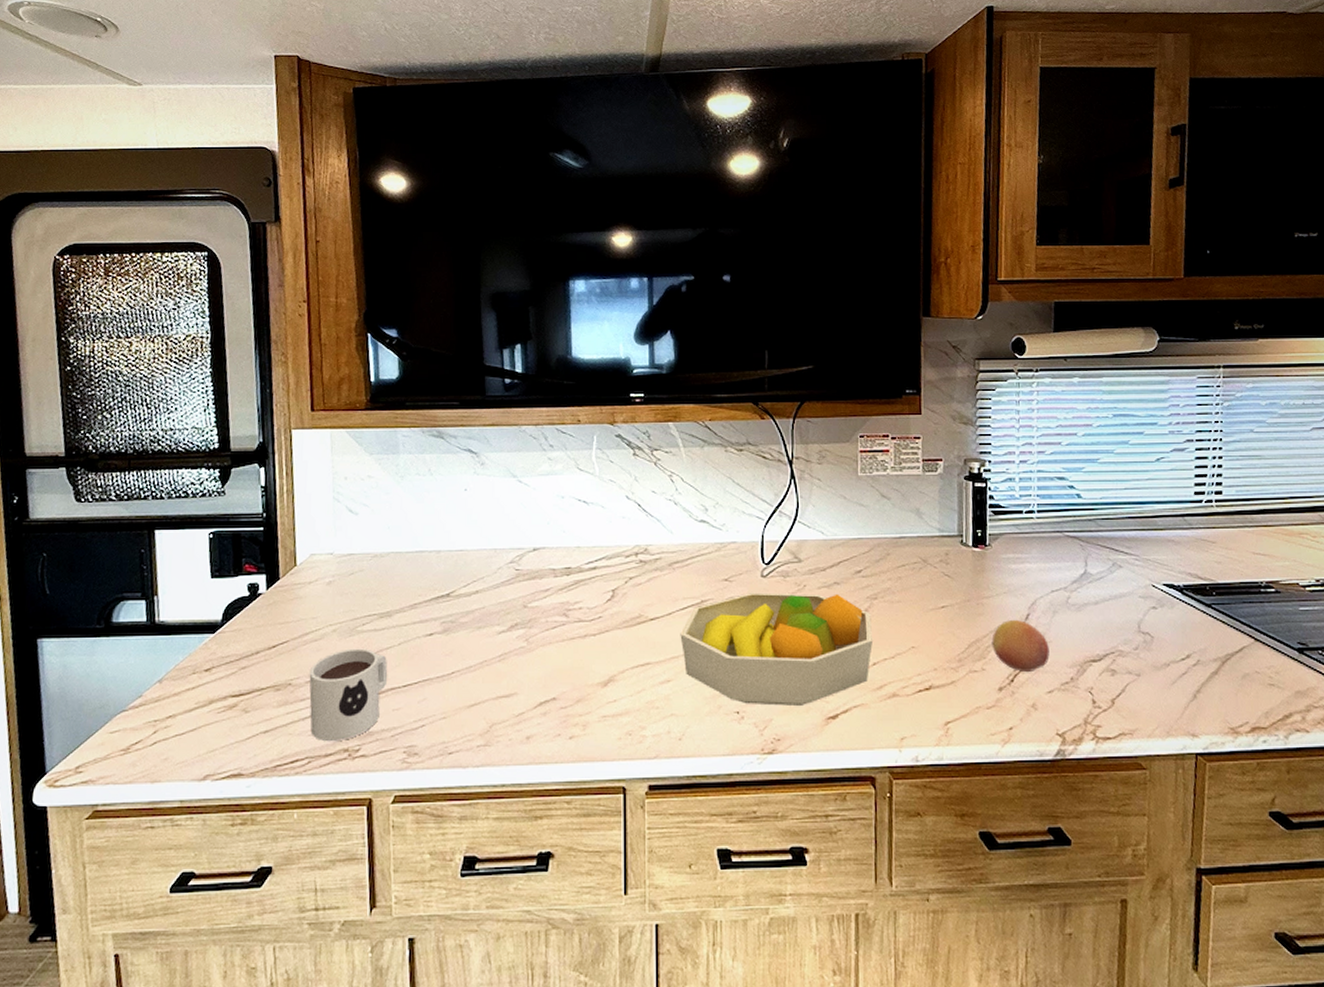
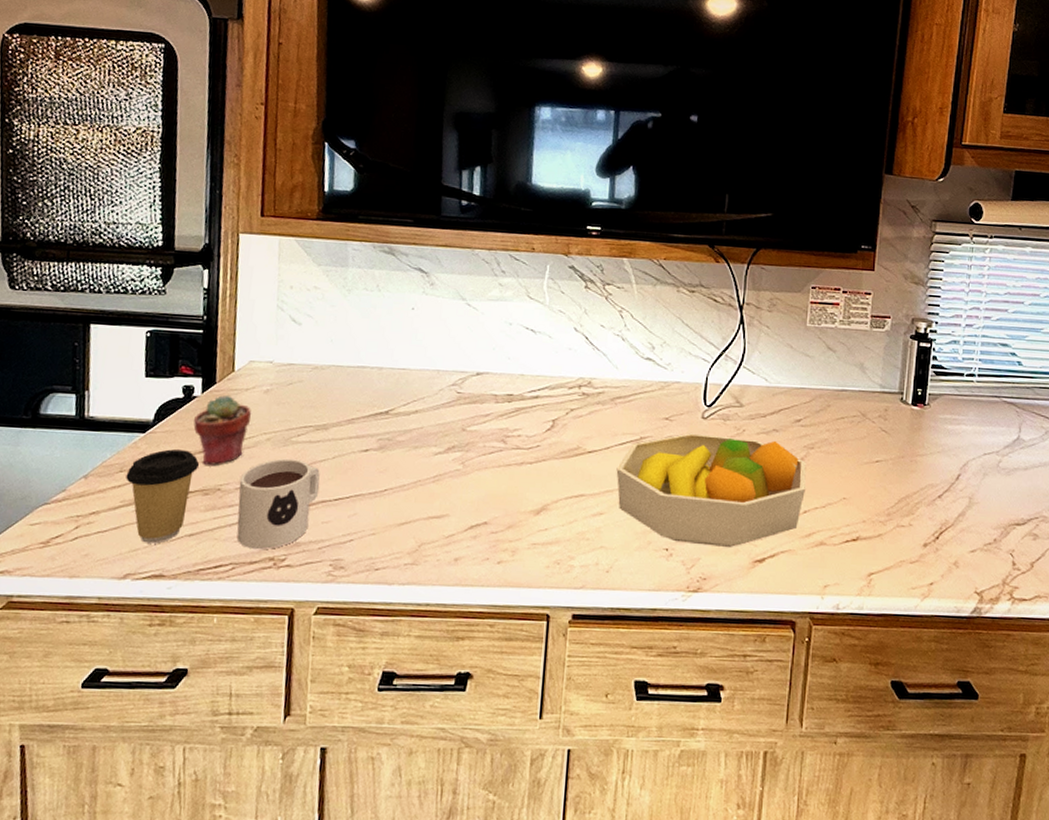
coffee cup: none [199,648,268,743] -> present [126,449,199,544]
potted succulent: none [260,590,317,661] -> present [193,395,252,465]
fruit: present [991,620,1050,672] -> none [921,479,976,530]

